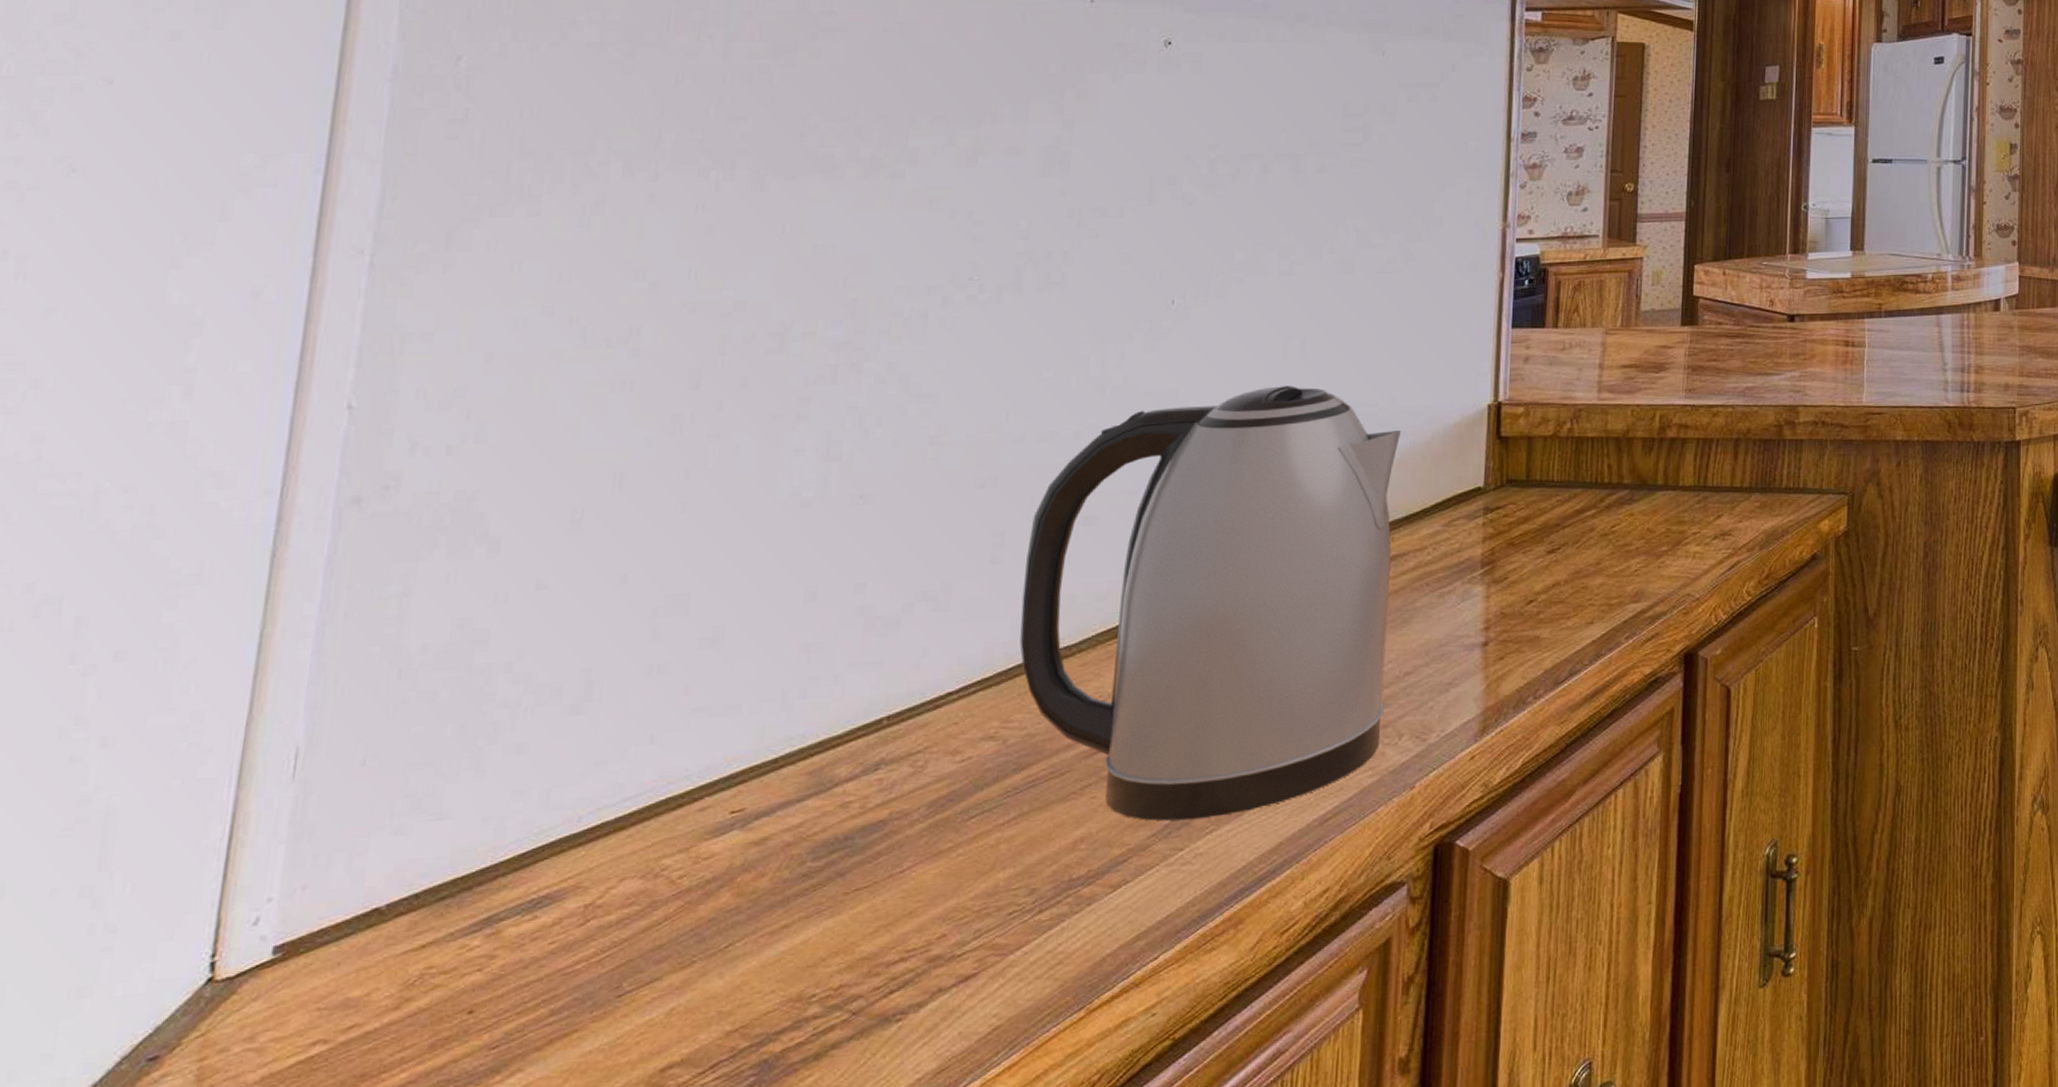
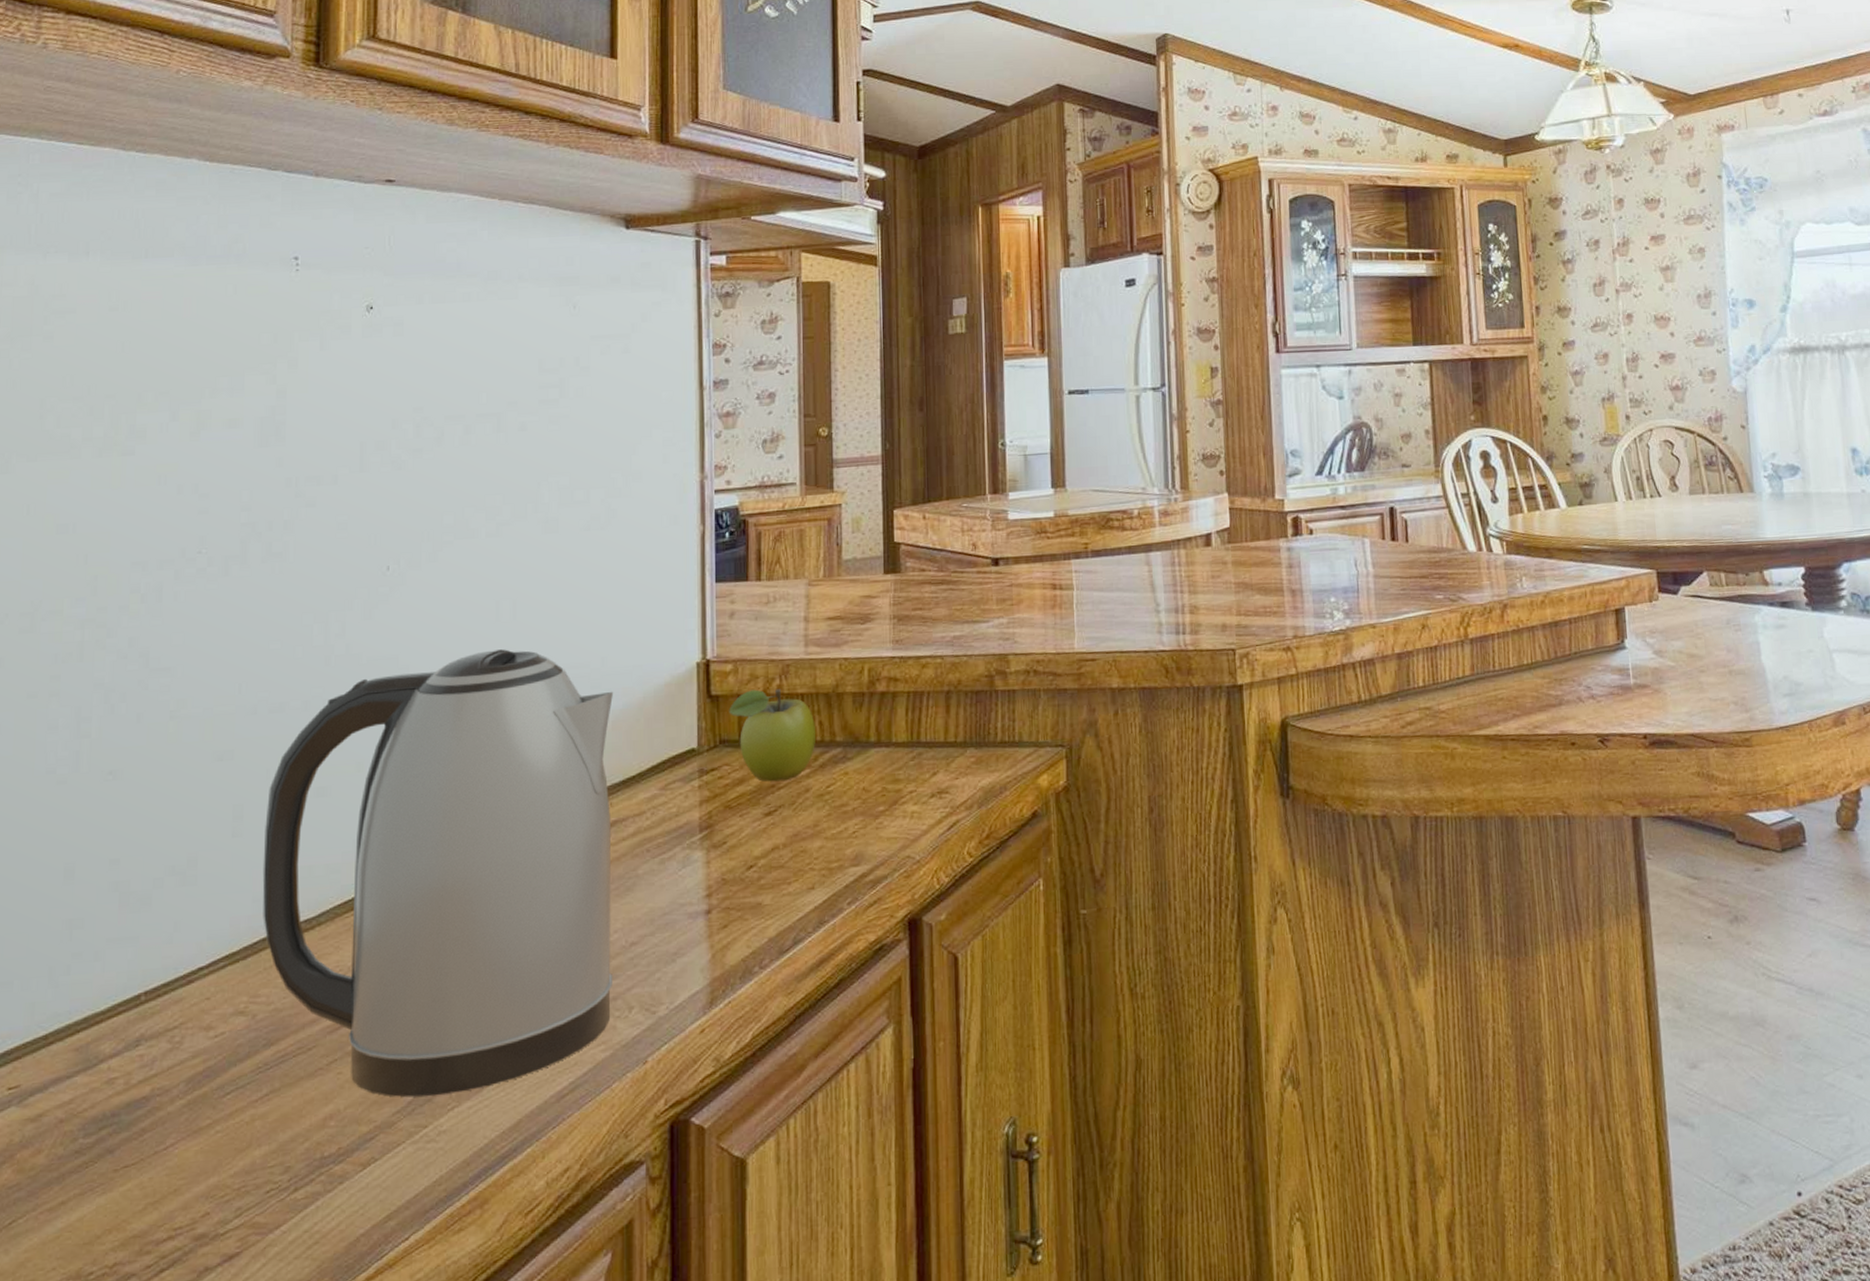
fruit: none [1518,432,1604,521] -> present [729,689,815,782]

